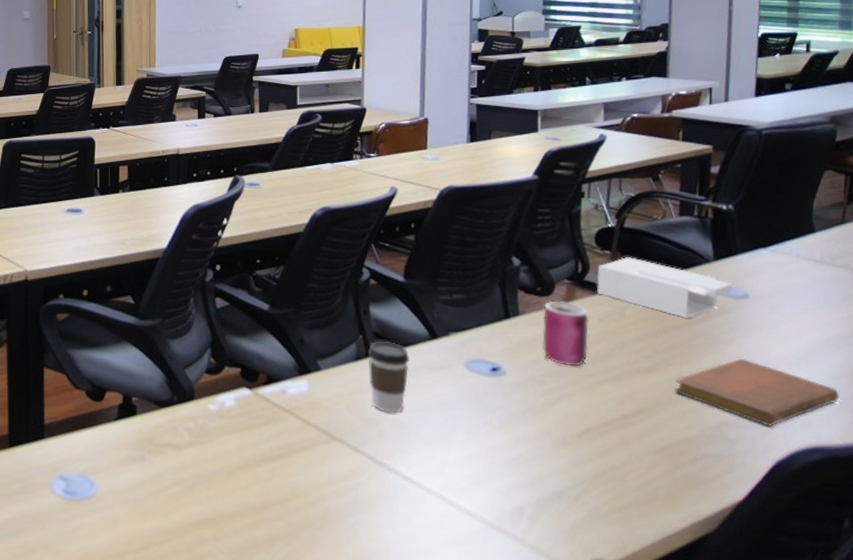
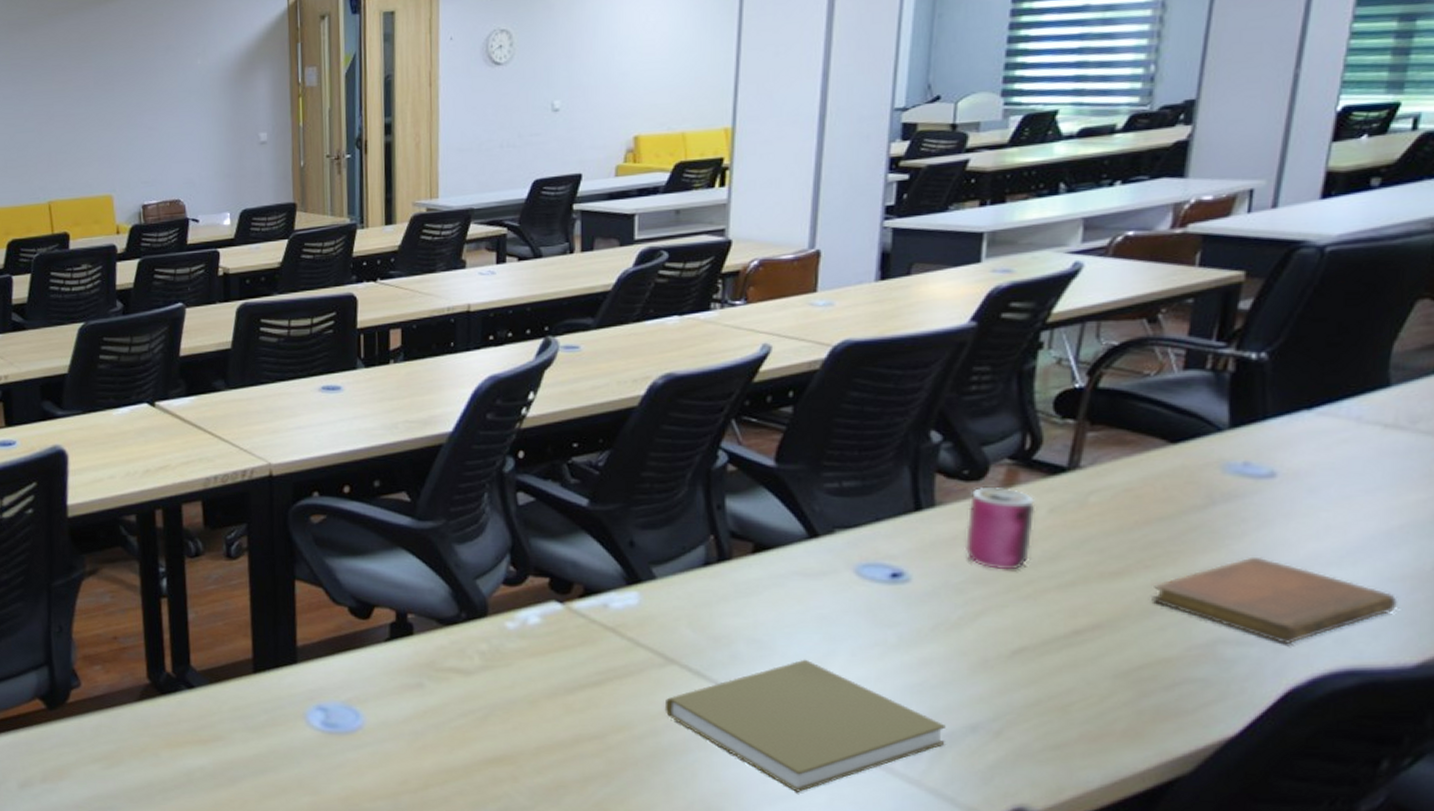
book: none [330,437,539,549] -> present [664,659,946,792]
coffee cup: present [367,342,410,413] -> none [720,543,778,631]
tissue box: present [596,257,733,318] -> none [1049,427,1253,506]

